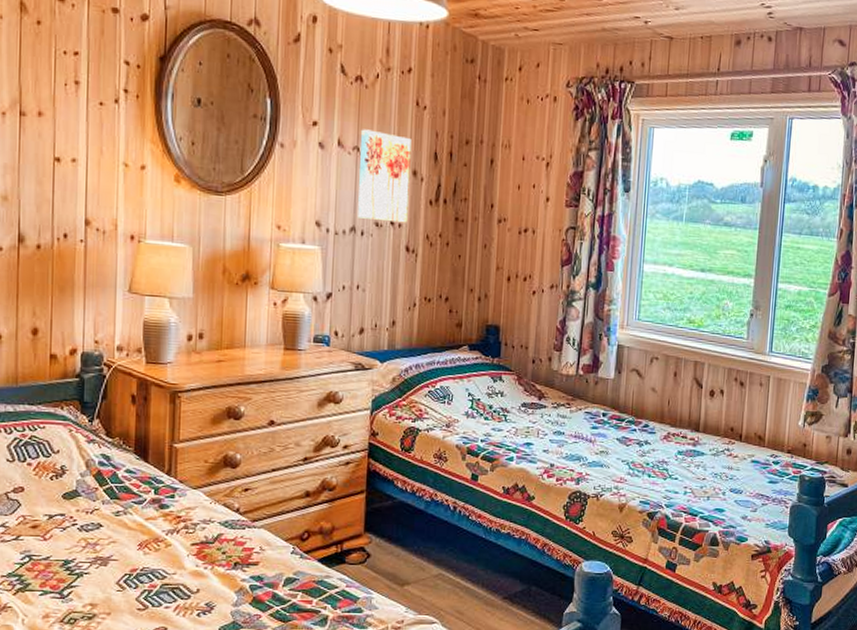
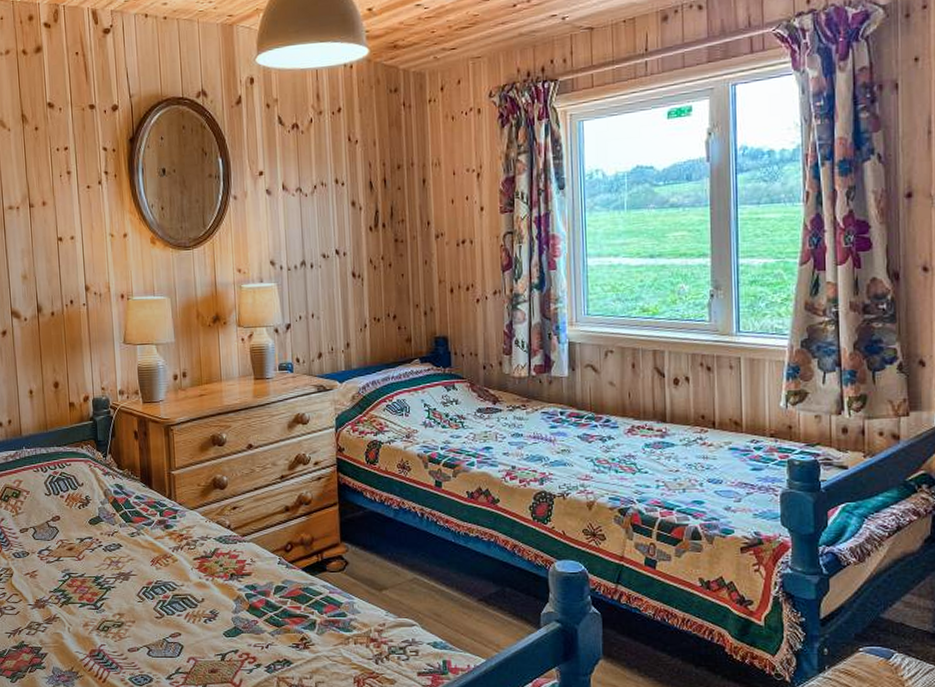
wall art: present [358,129,412,223] -> none [301,170,351,253]

